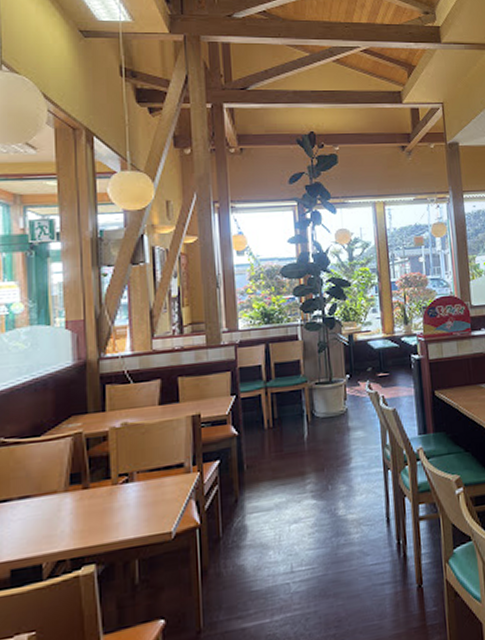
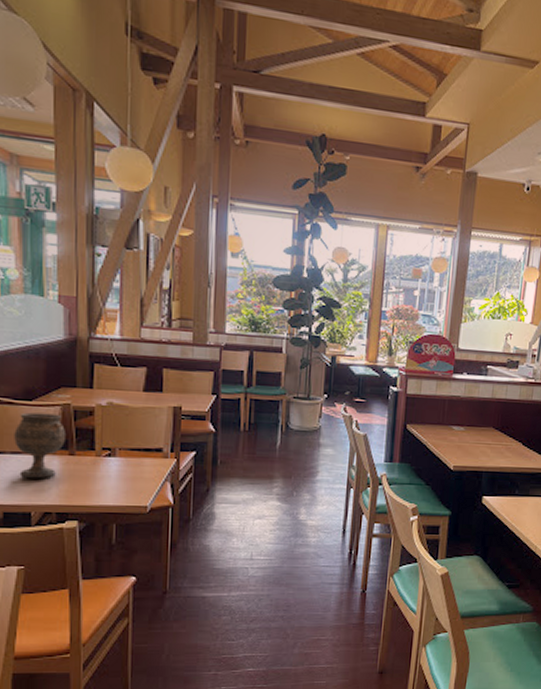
goblet: none [22,445,78,525] -> present [14,412,65,479]

